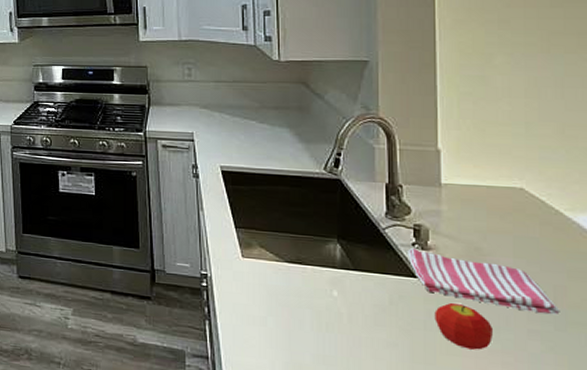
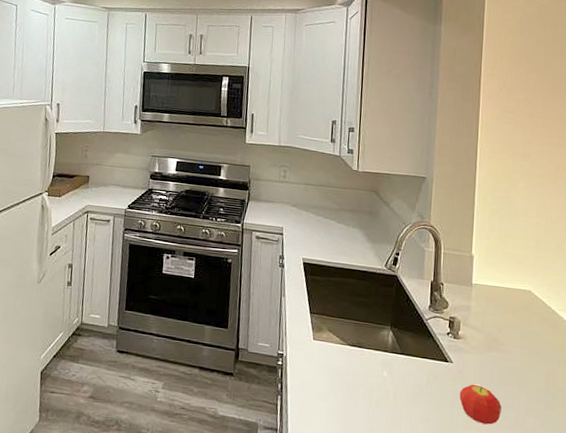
dish towel: present [407,248,560,314] -> none [443,337,551,395]

